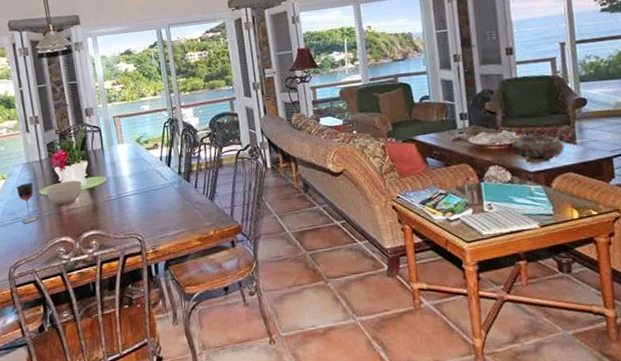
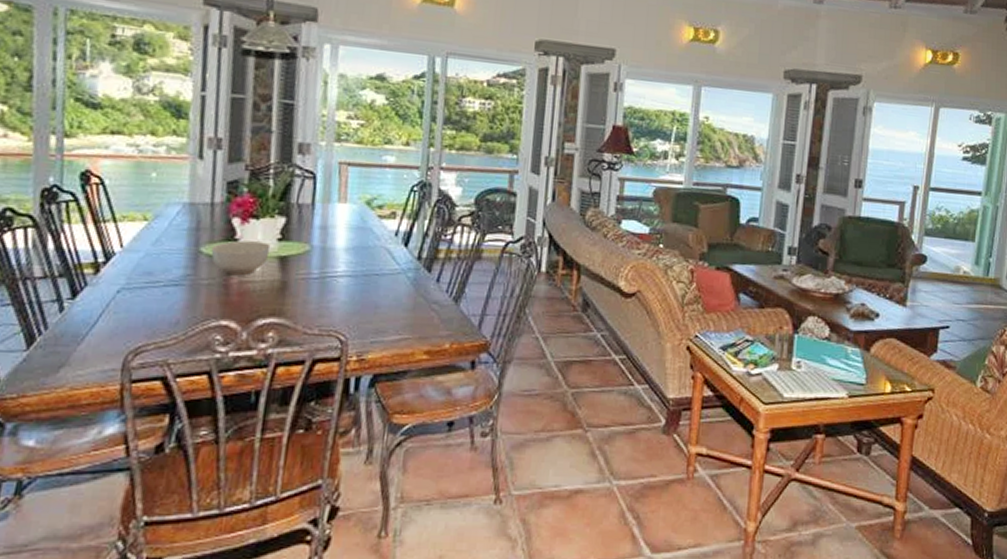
wineglass: present [16,183,38,224] -> none [162,232,193,292]
decorative bowl: present [511,134,565,158] -> none [837,286,893,318]

